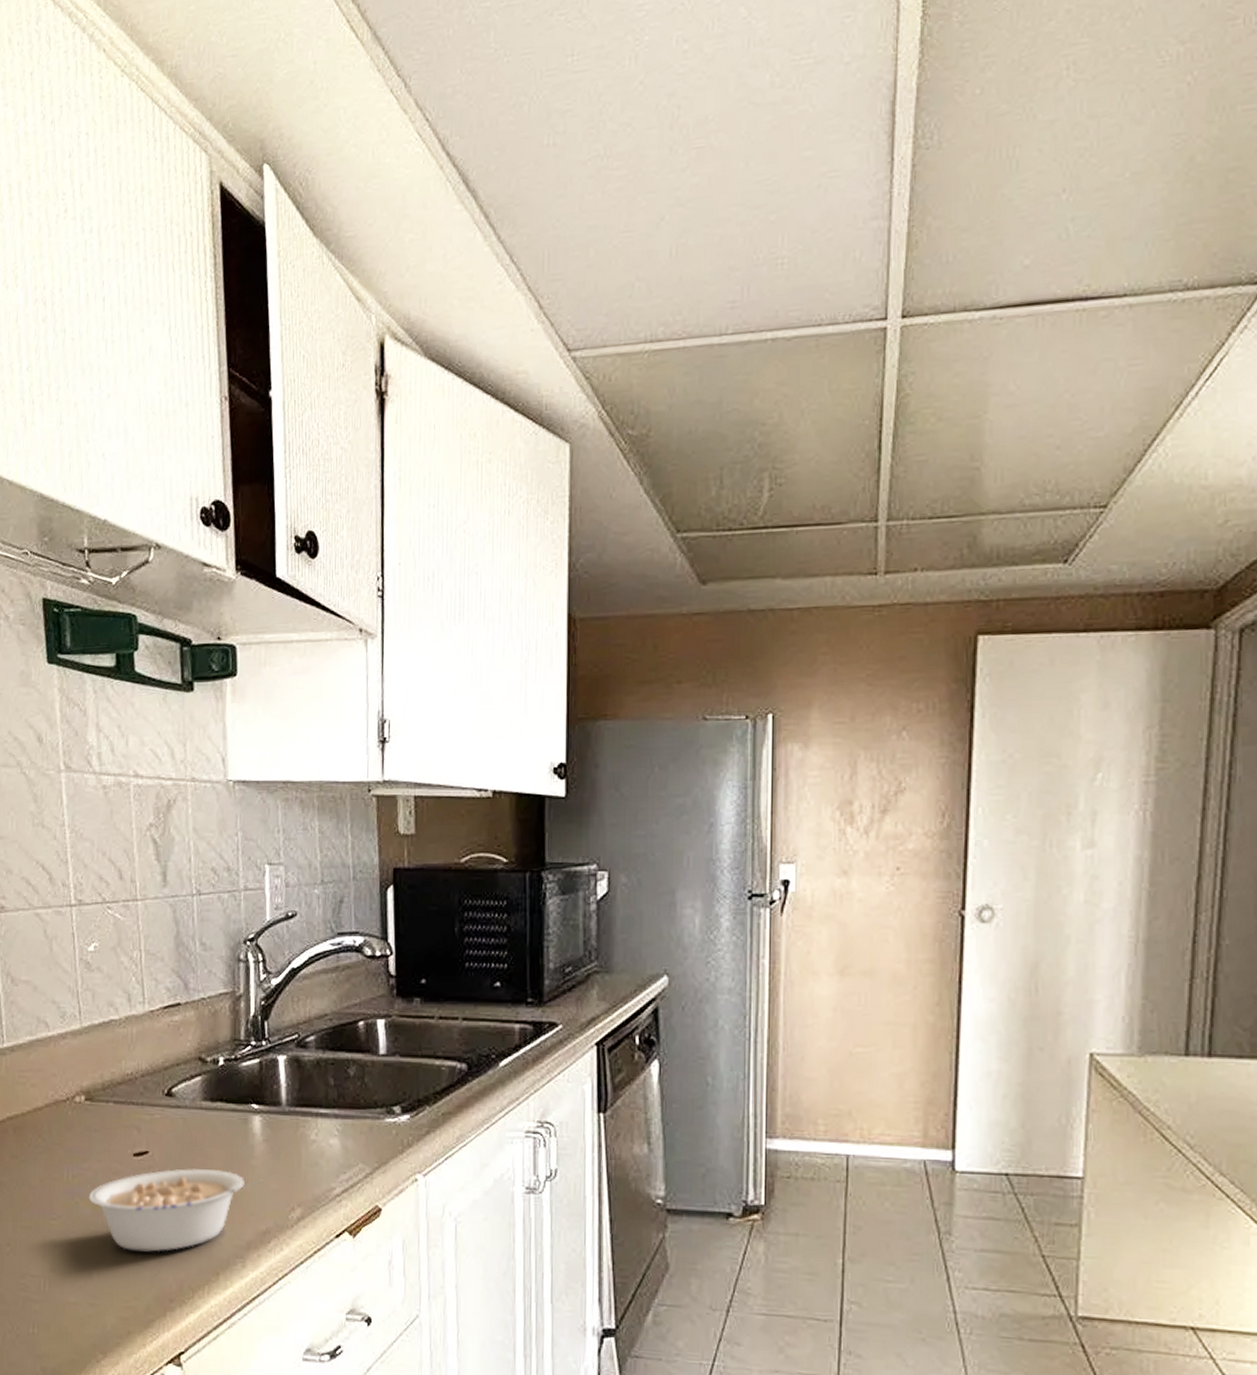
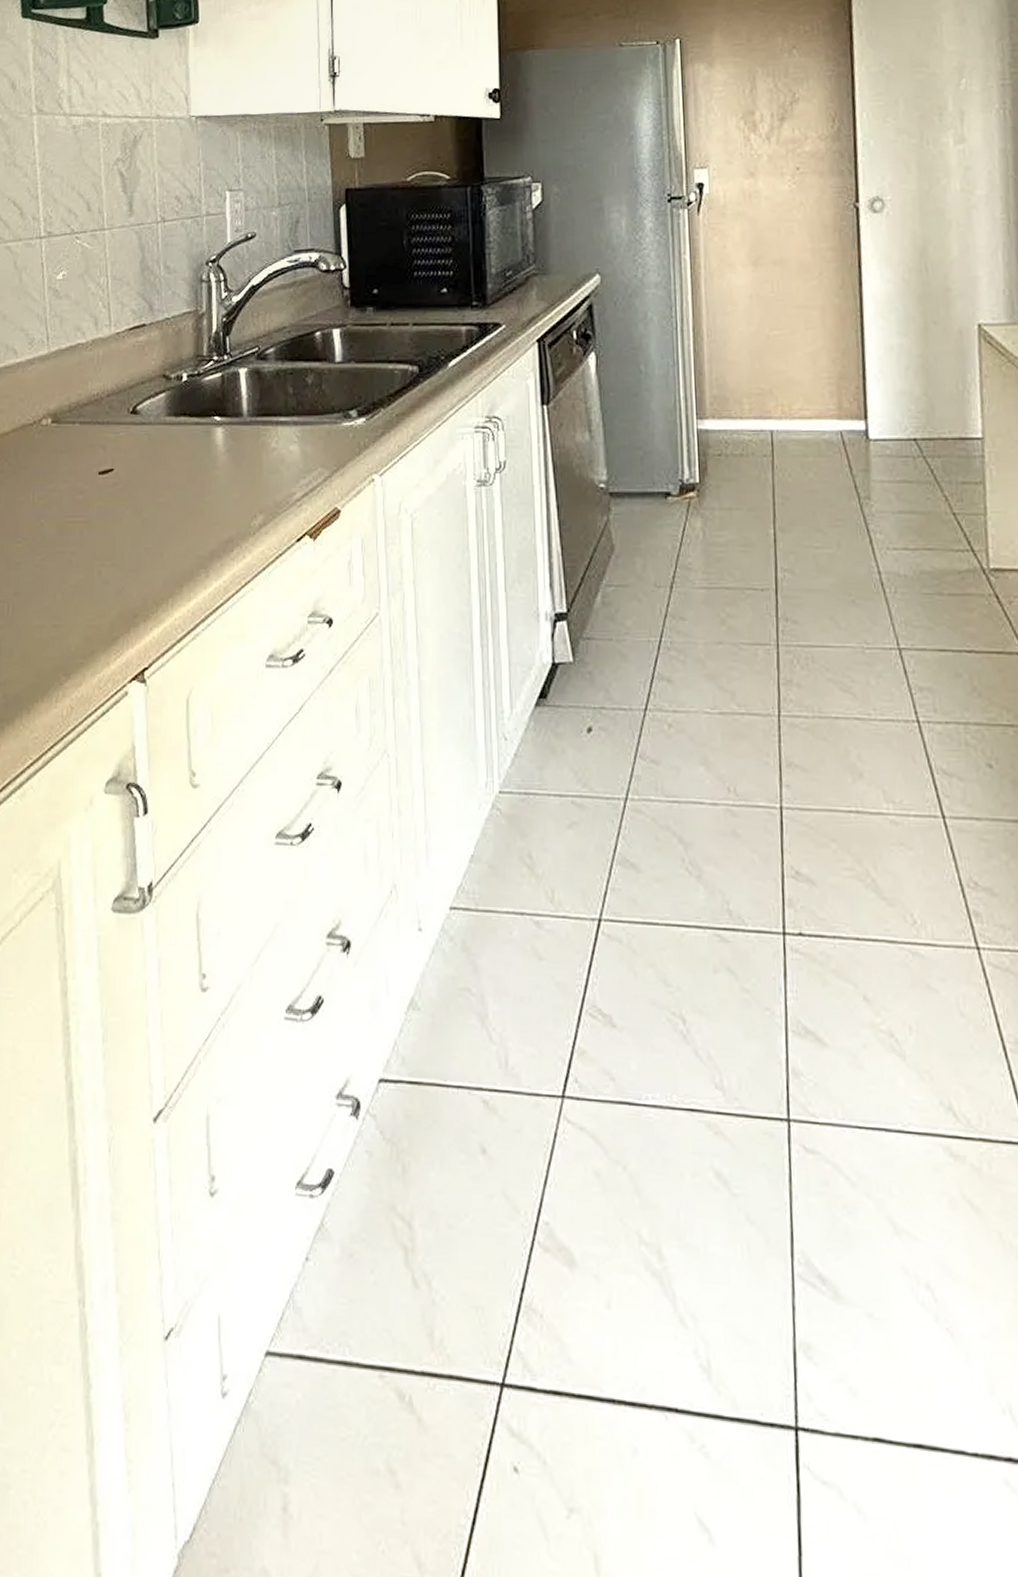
legume: present [88,1169,263,1252] -> none [53,483,225,569]

